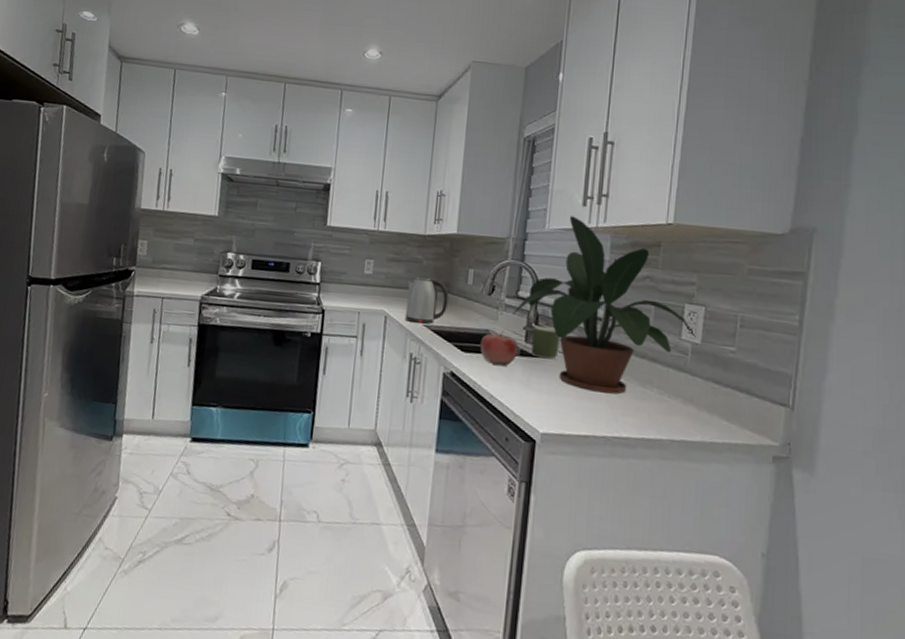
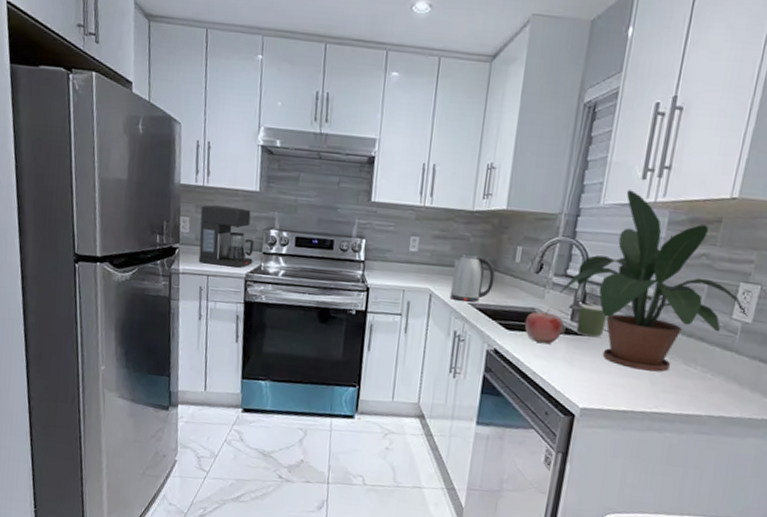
coffee maker: none [154,228,211,291] -> present [198,205,255,268]

